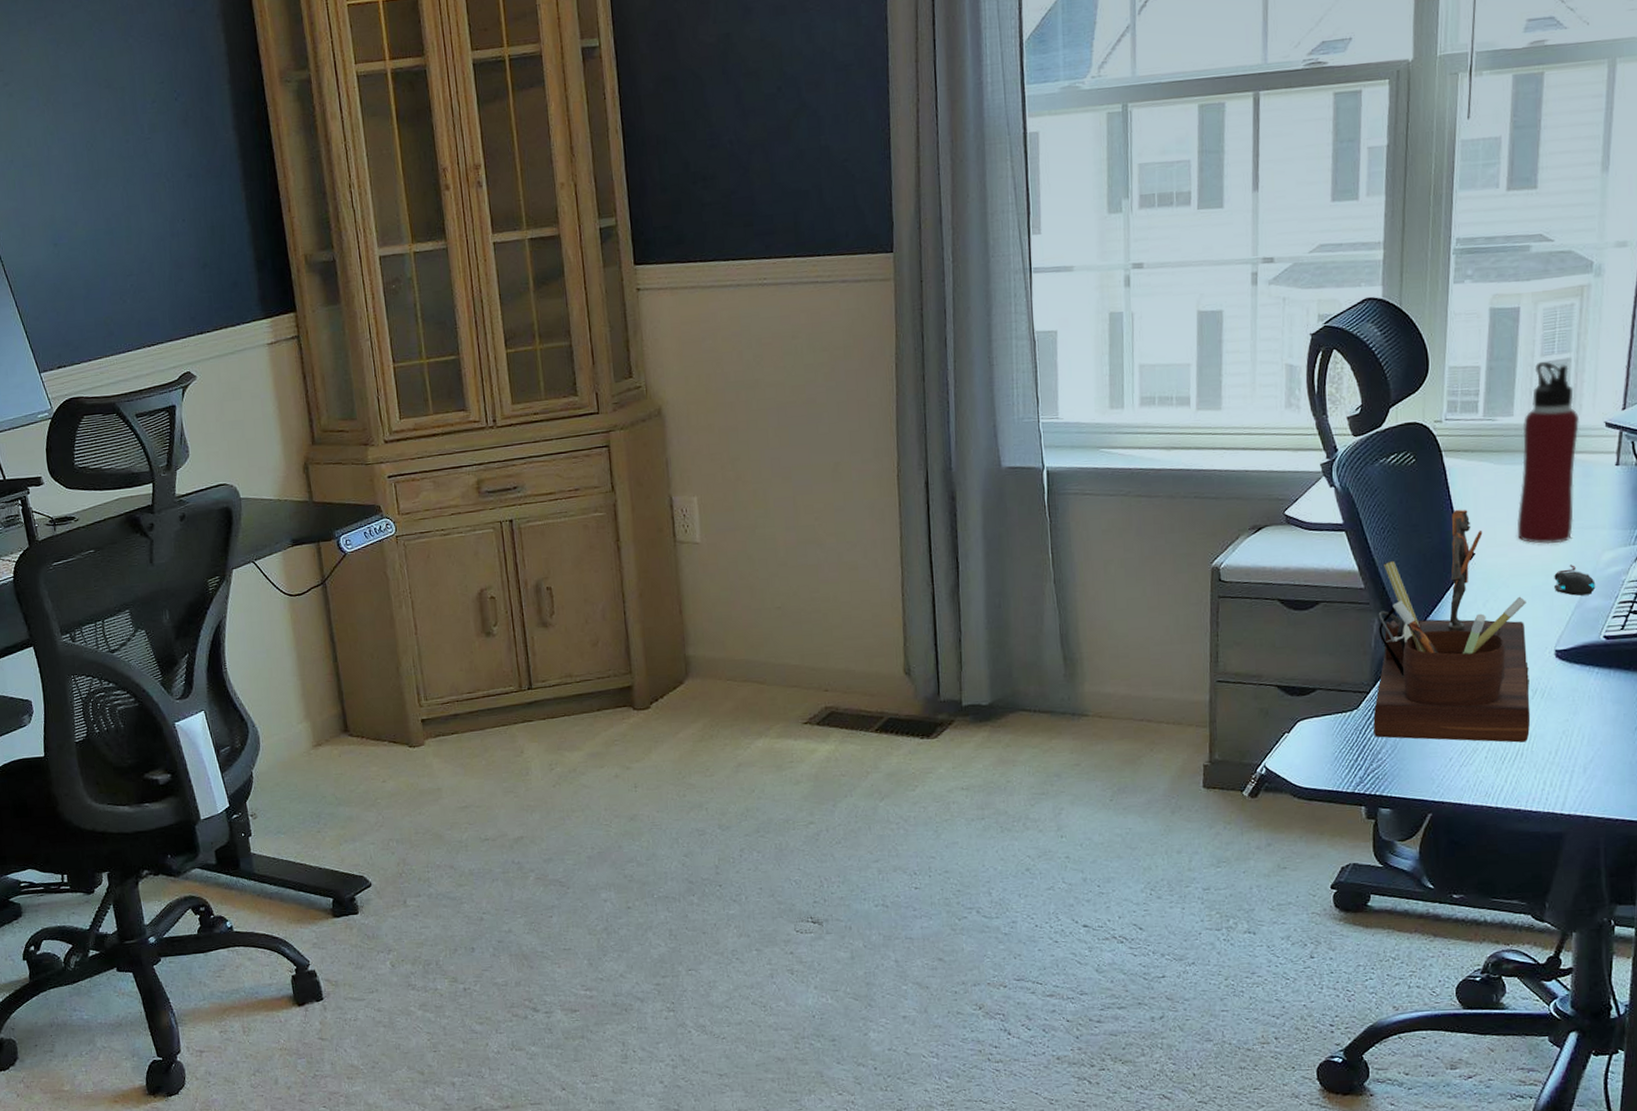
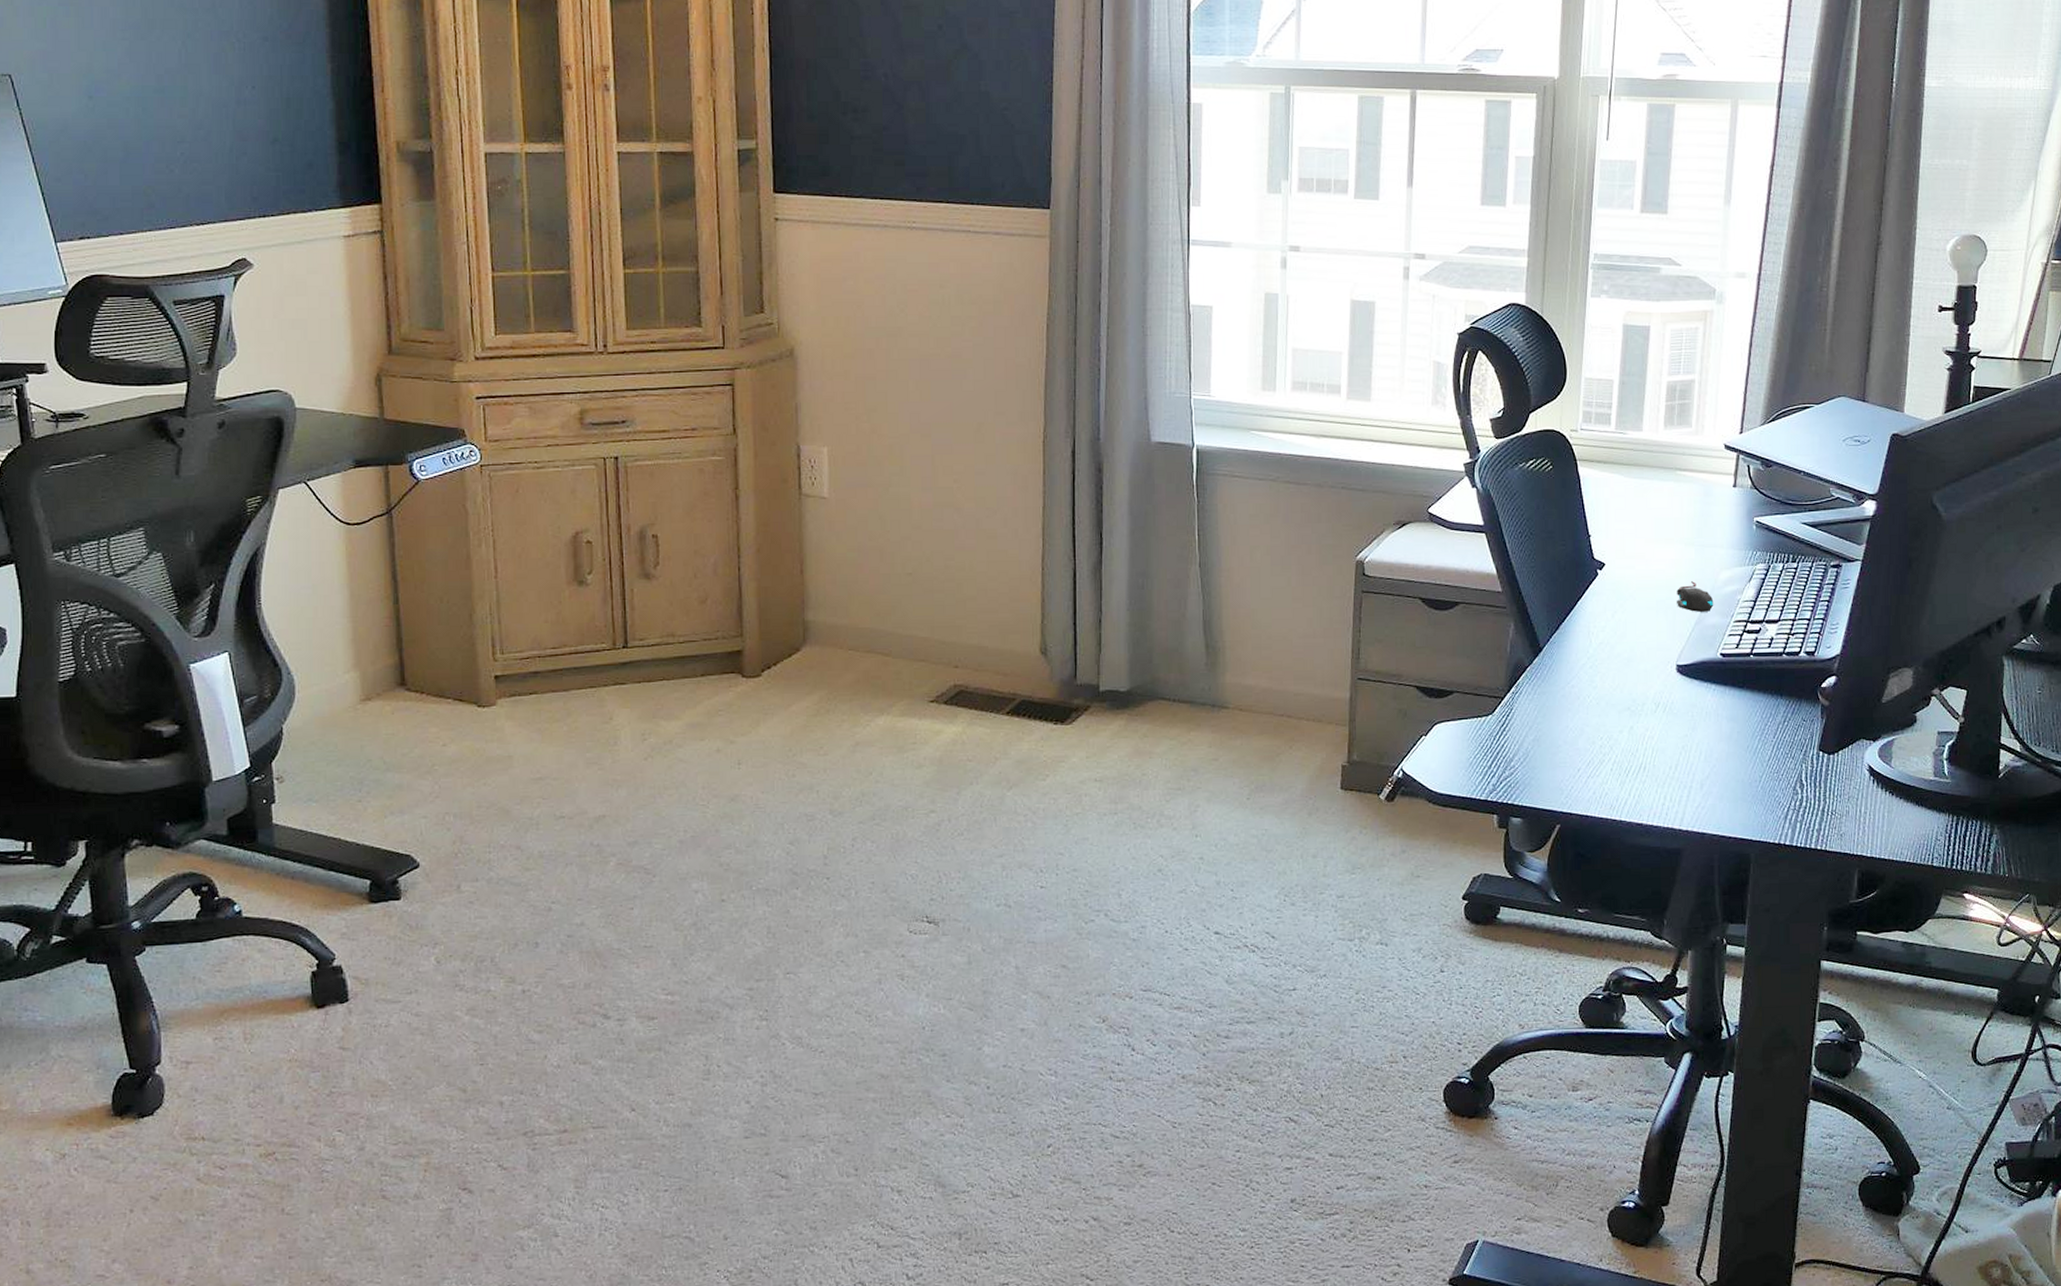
desk organizer: present [1373,509,1531,743] -> none [1507,519,1653,756]
water bottle: present [1517,361,1579,545] -> none [1644,380,1701,560]

